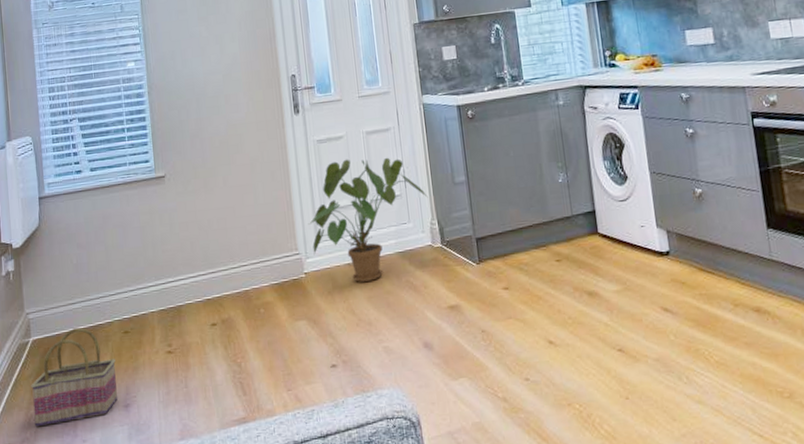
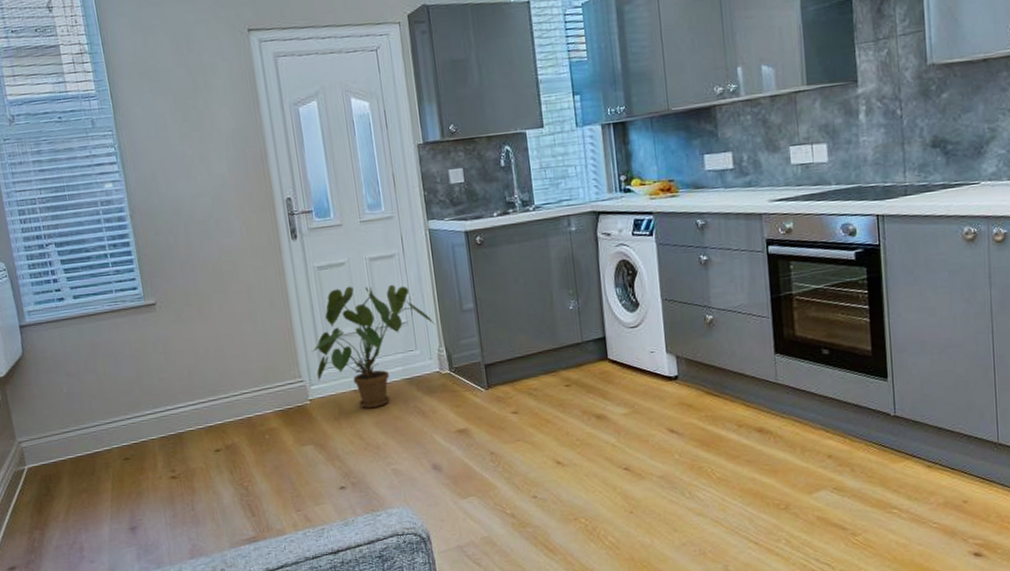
basket: present [31,328,117,427] -> none [31,455,123,550]

